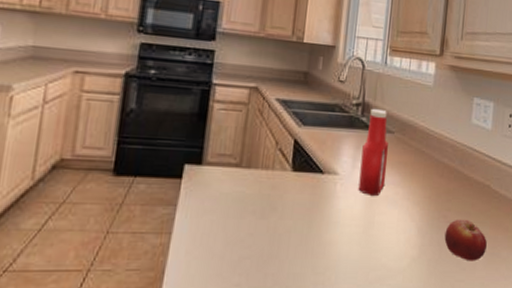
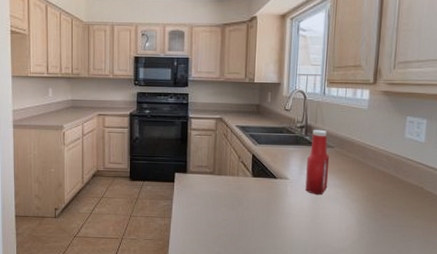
fruit: present [444,219,487,261] -> none [381,213,421,246]

